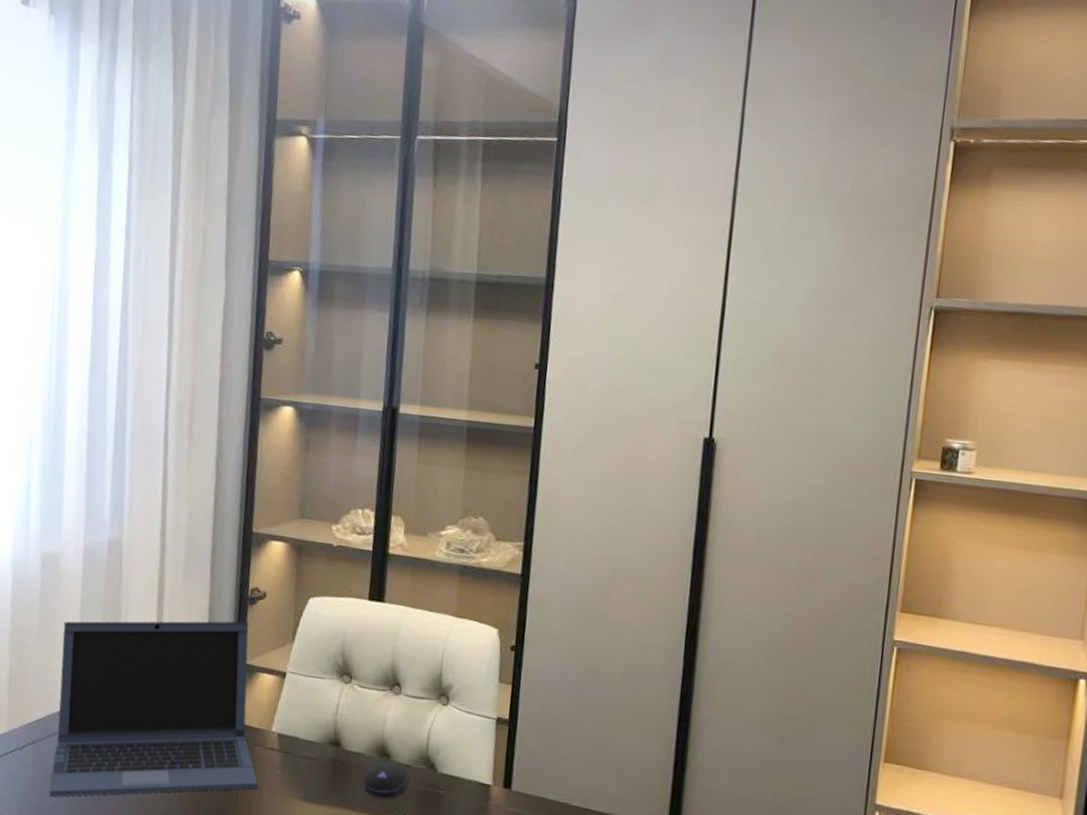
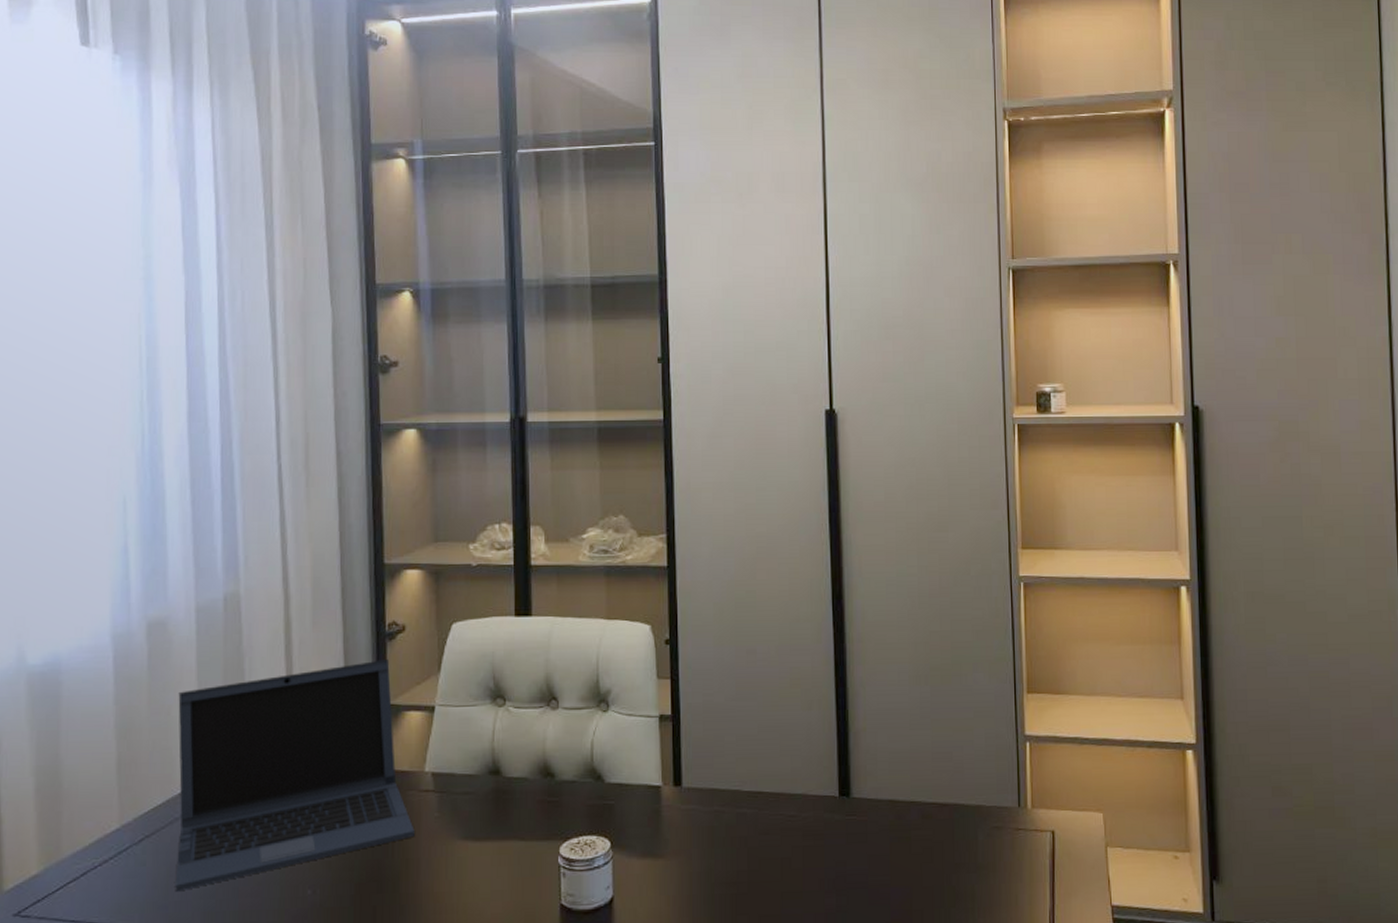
computer mouse: present [363,760,410,799] -> none [528,779,577,821]

